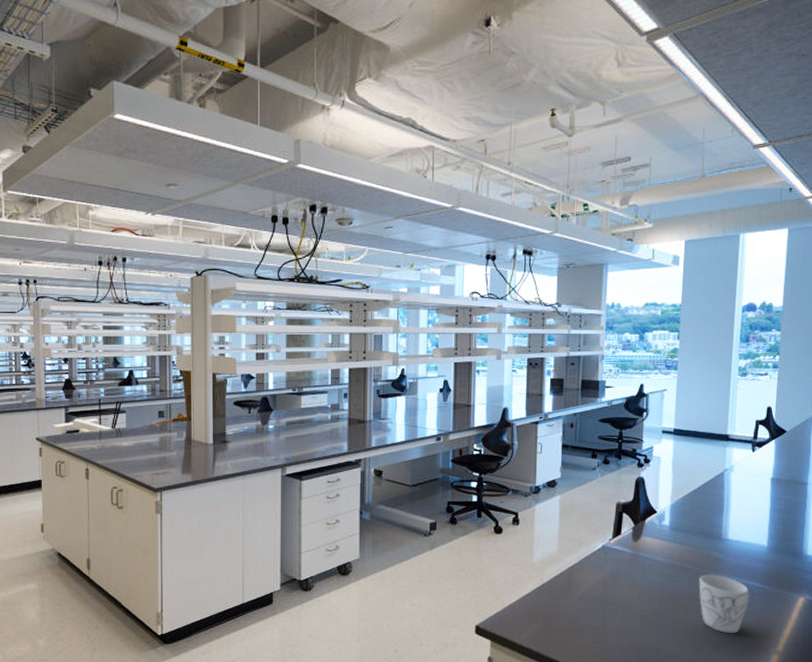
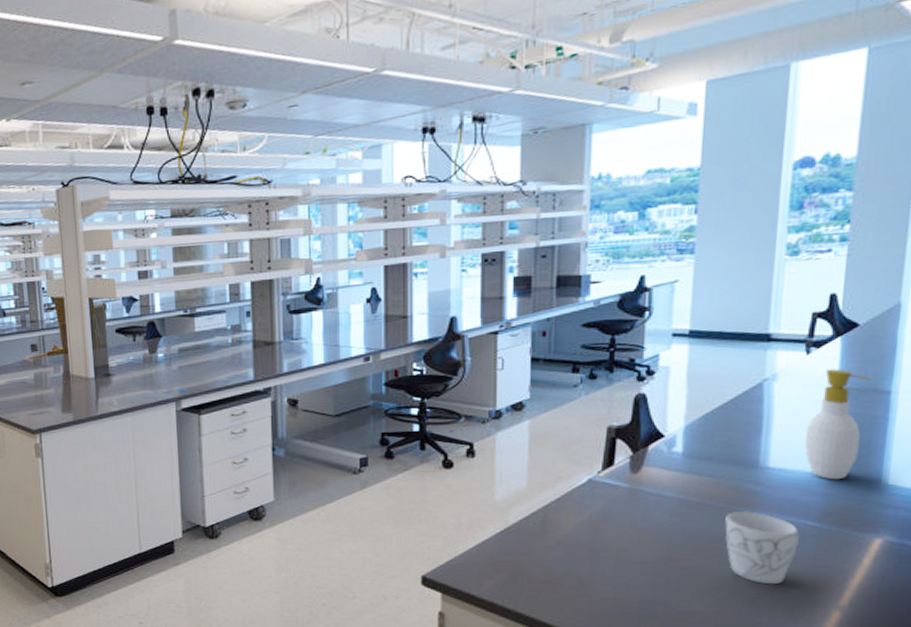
soap bottle: none [752,464,796,551] -> present [805,369,873,480]

